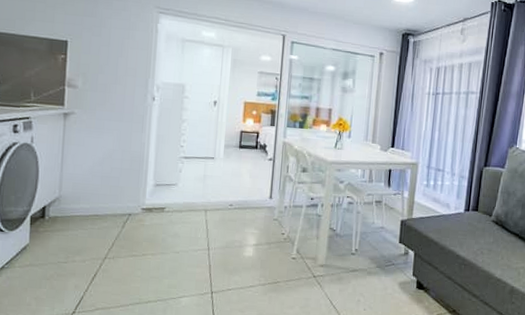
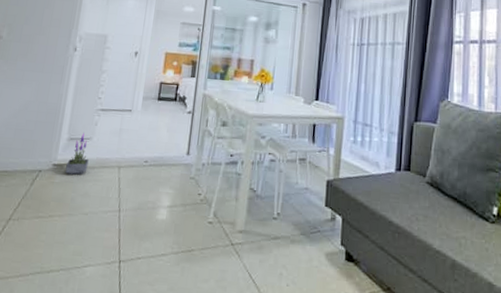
potted plant: none [154,178,176,218] -> present [65,132,89,176]

